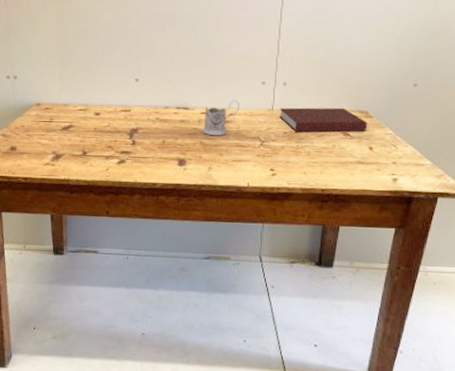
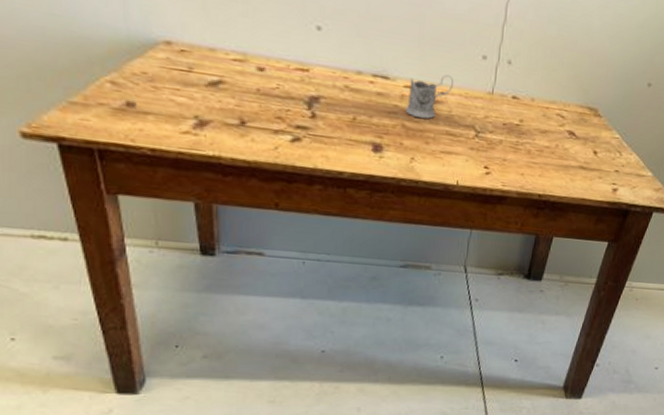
notebook: present [279,107,367,132] -> none [499,92,595,132]

